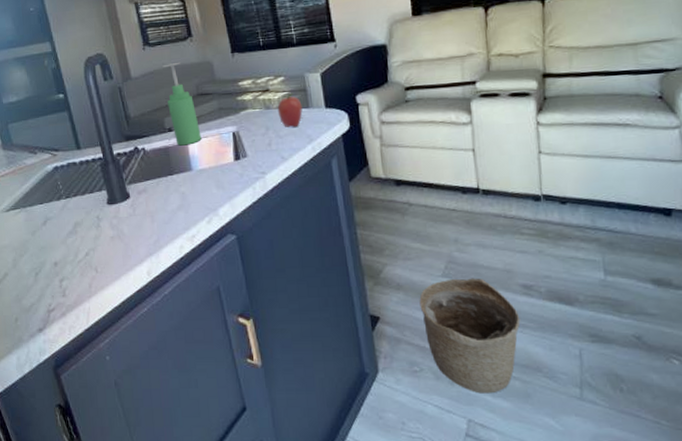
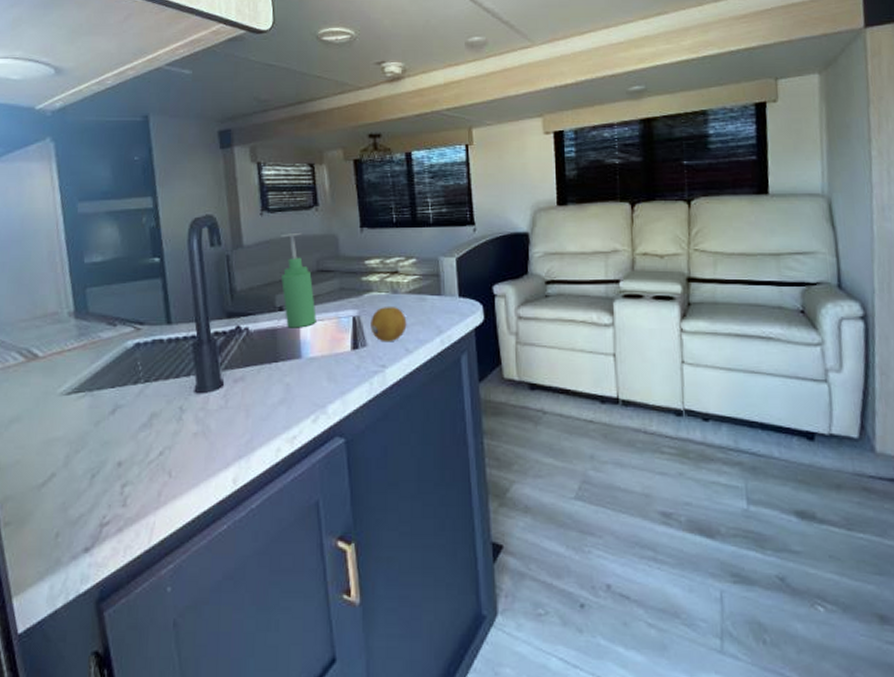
fruit: none [248,121,281,153] -> present [370,307,407,342]
fruit: present [277,93,303,127] -> none [406,277,433,315]
basket: present [419,278,521,394] -> none [548,502,658,644]

